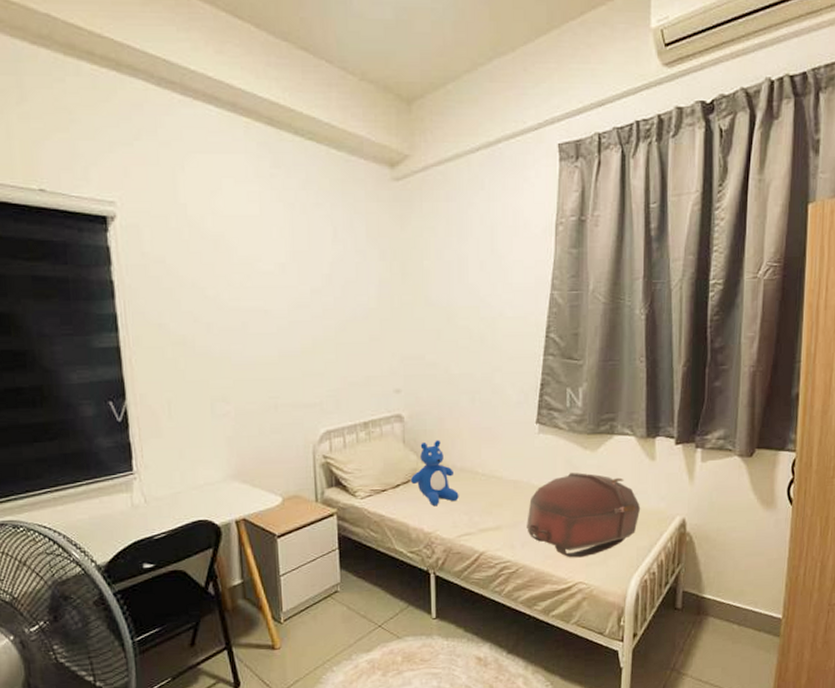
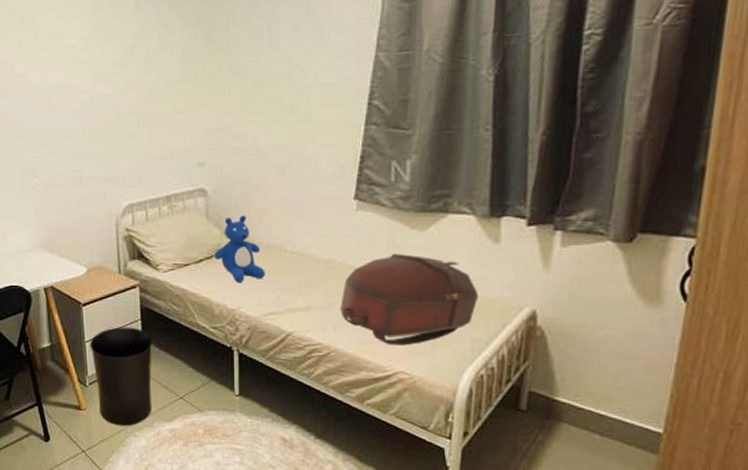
waste bin: none [285,557,351,662] -> present [90,327,153,425]

